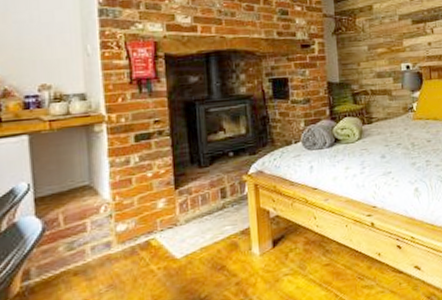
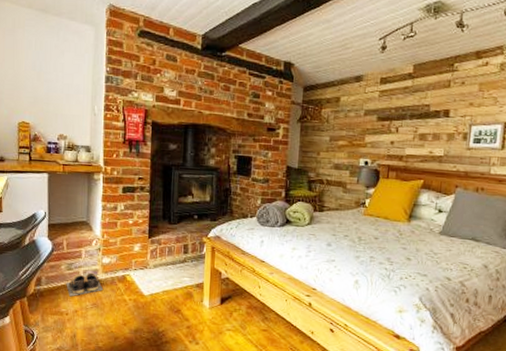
shoes: none [67,246,120,285] -> present [66,272,103,297]

